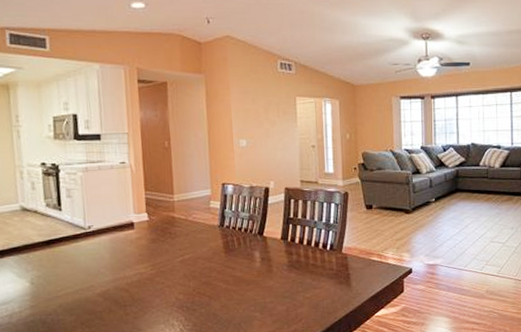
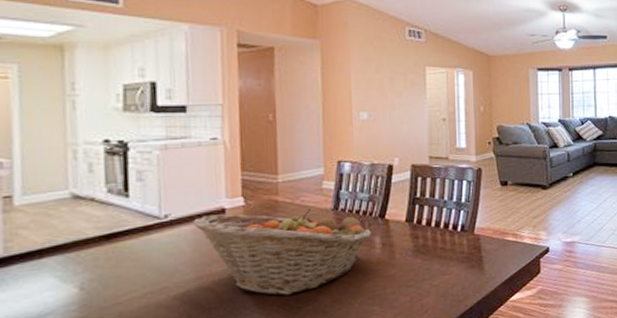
fruit basket: none [110,224,253,298] -> present [193,208,373,296]

